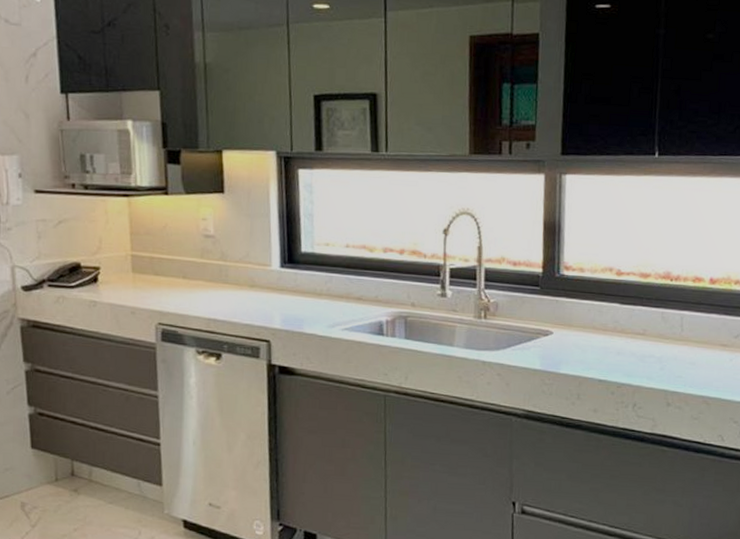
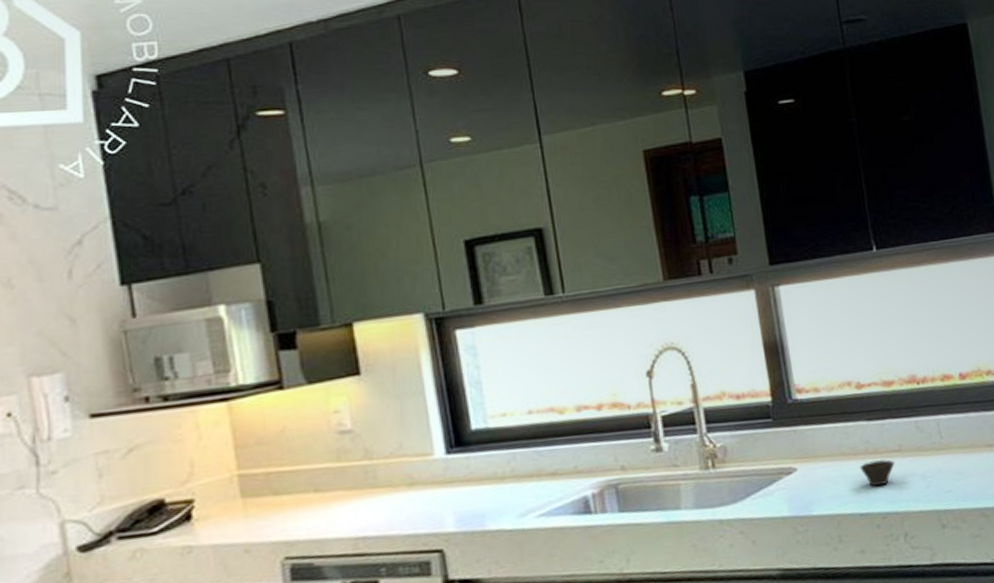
cup: none [606,338,637,361] -> present [859,459,895,487]

